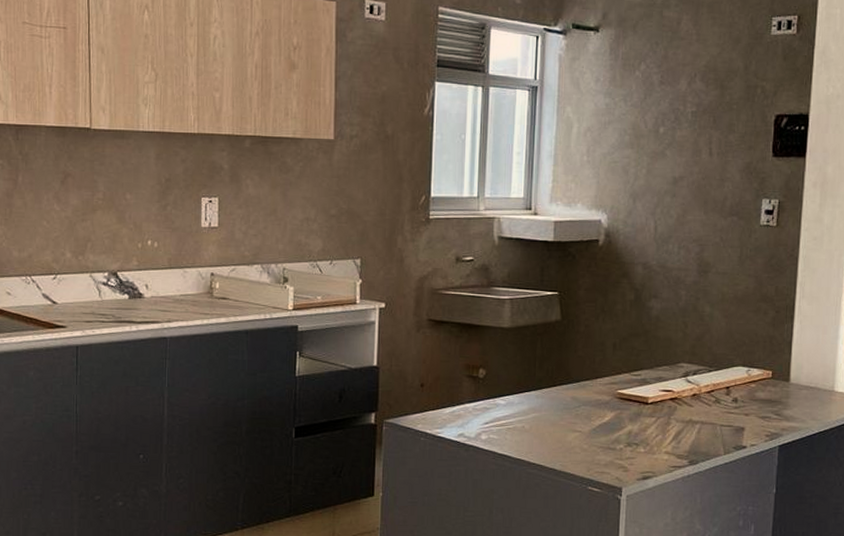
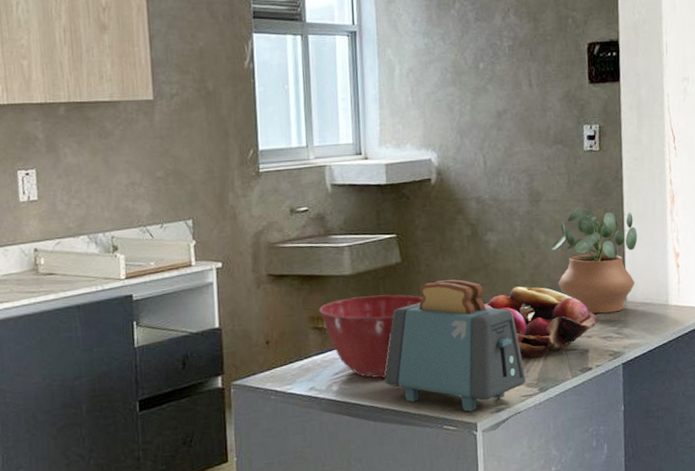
mixing bowl: none [475,350,580,433] -> present [319,294,424,378]
toaster: none [534,342,677,476] -> present [385,279,526,412]
fruit basket: none [640,356,758,429] -> present [484,286,598,358]
potted plant: none [716,282,808,393] -> present [551,206,638,314]

